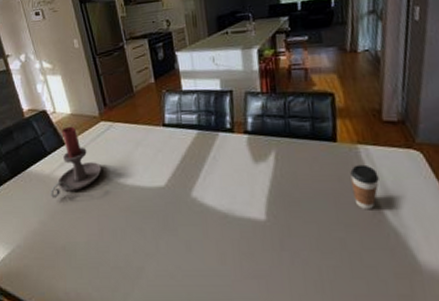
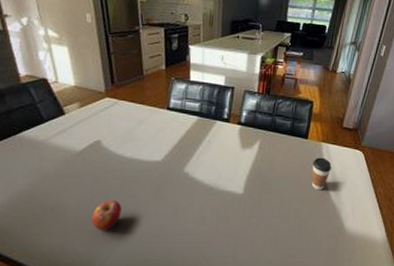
candle holder: present [50,126,101,198] -> none [42,97,101,163]
apple: none [101,236,131,273] -> present [91,200,122,231]

